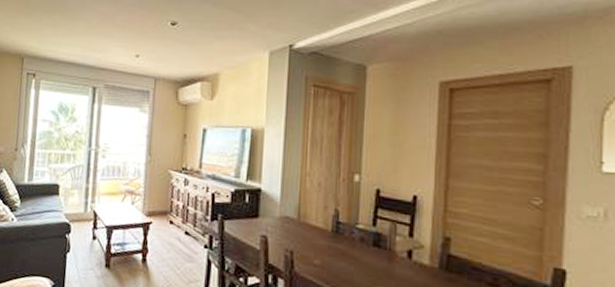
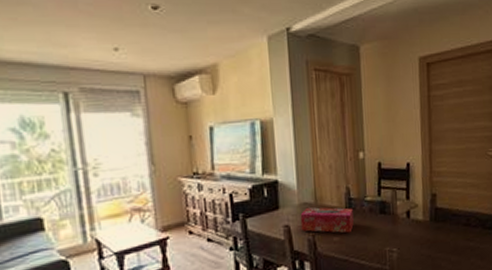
tissue box: none [279,223,340,260] -> present [300,207,354,233]

